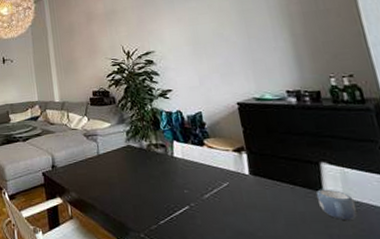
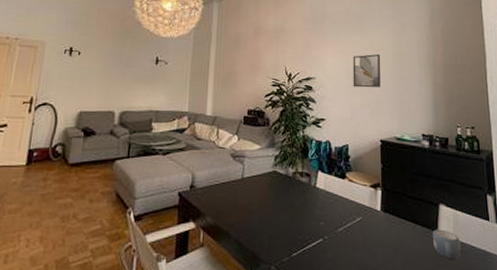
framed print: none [191,16,228,54] -> present [353,54,380,88]

